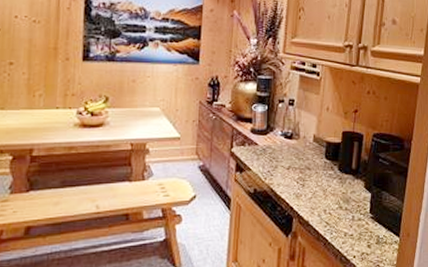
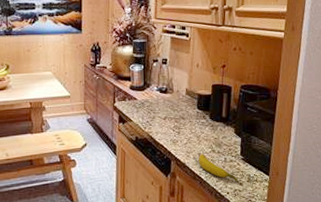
banana: none [323,209,368,245] -> present [198,153,240,183]

